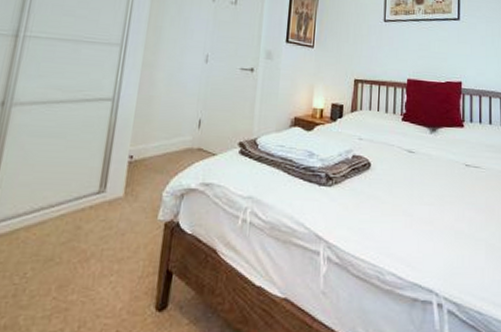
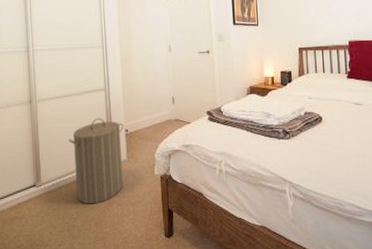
laundry hamper: none [39,136,129,258] -> present [68,118,124,204]

